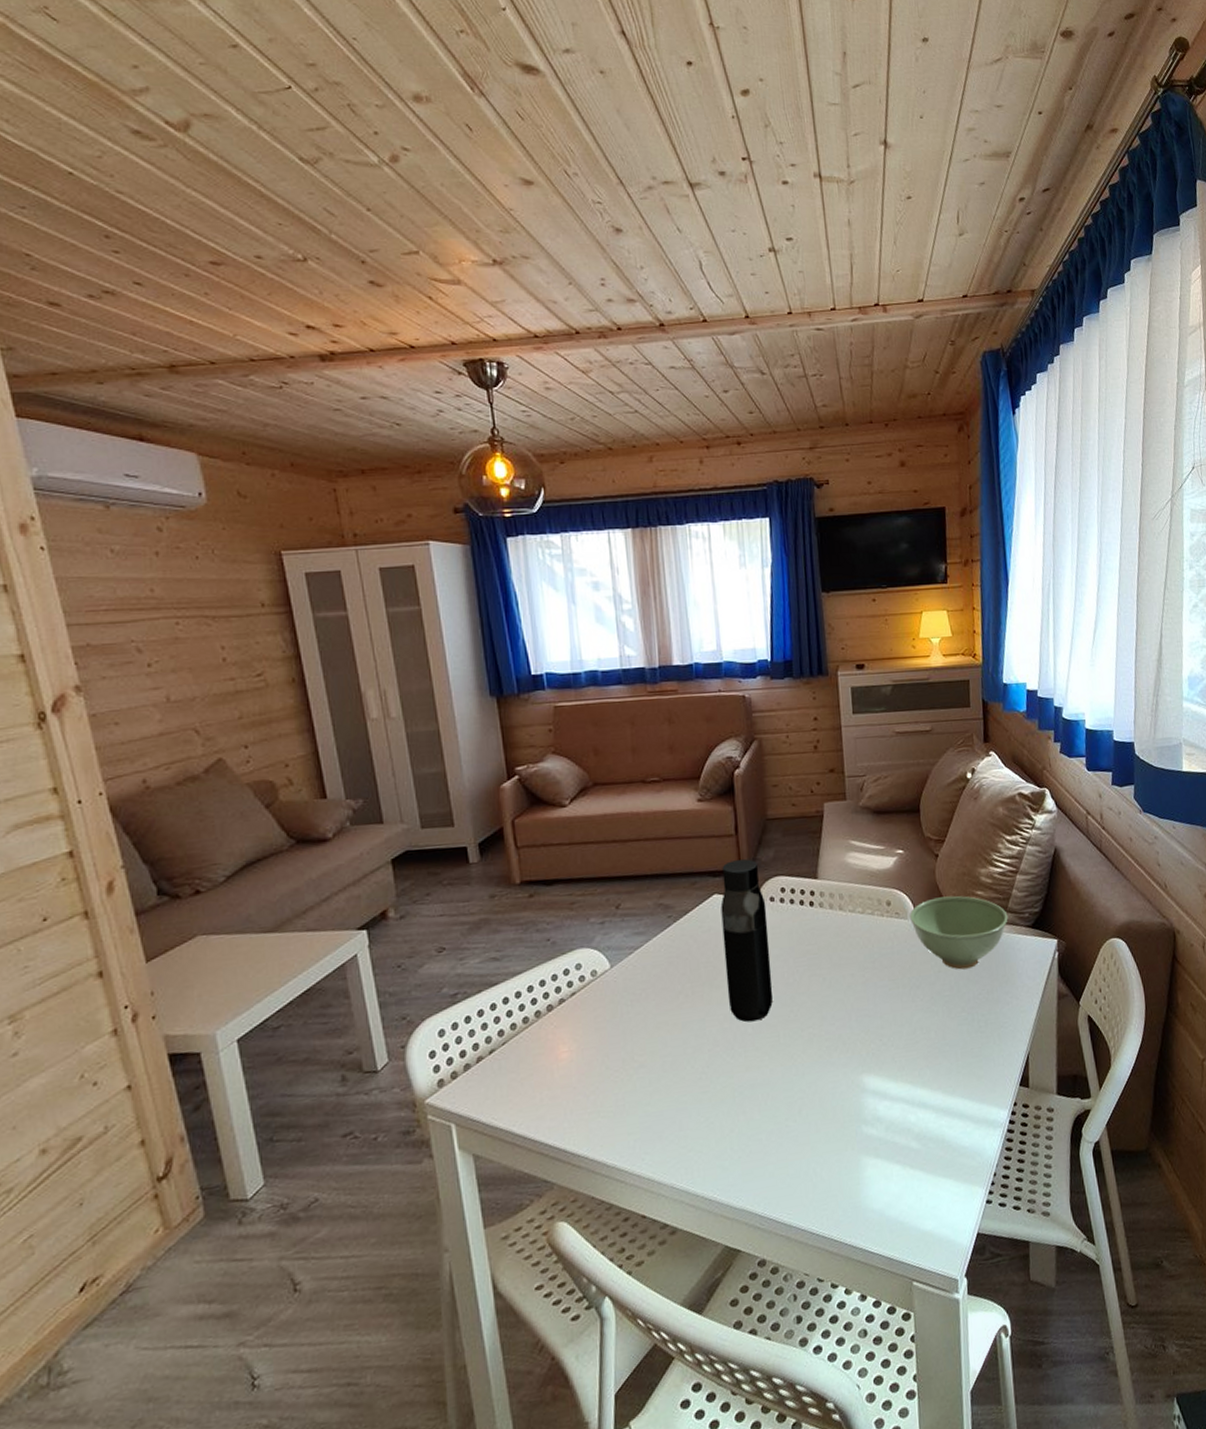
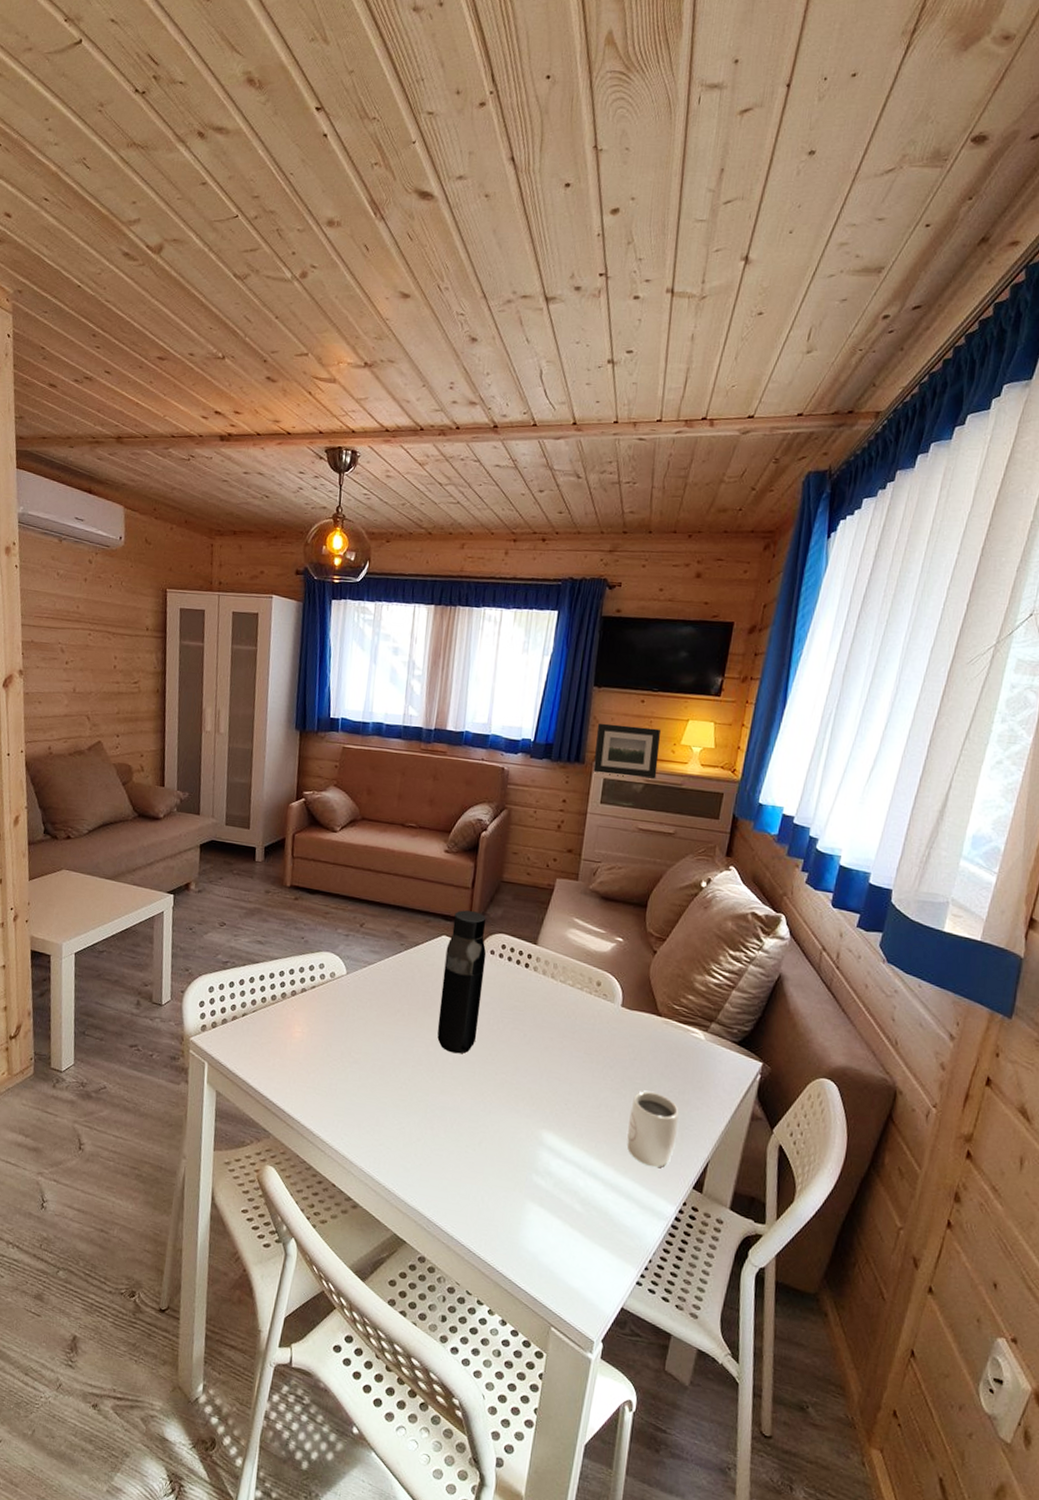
picture frame: none [833,626,903,682] -> present [593,723,661,779]
bowl: present [910,895,1008,970] -> none [616,990,716,1065]
mug: none [945,999,995,1078] -> present [627,1091,679,1168]

